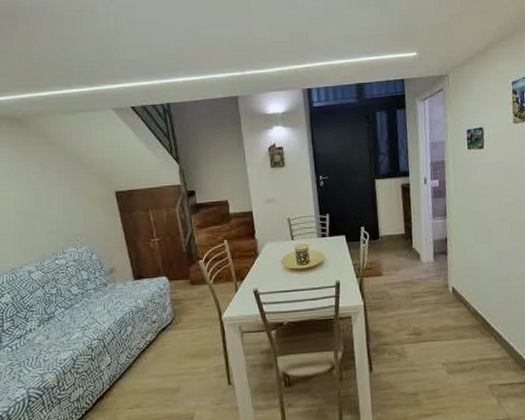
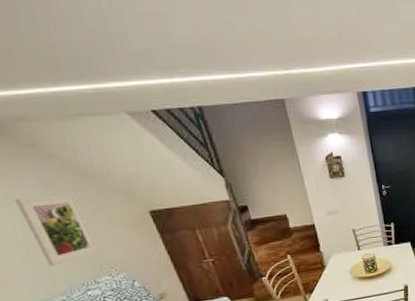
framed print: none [20,174,73,236] -> present [14,194,102,267]

